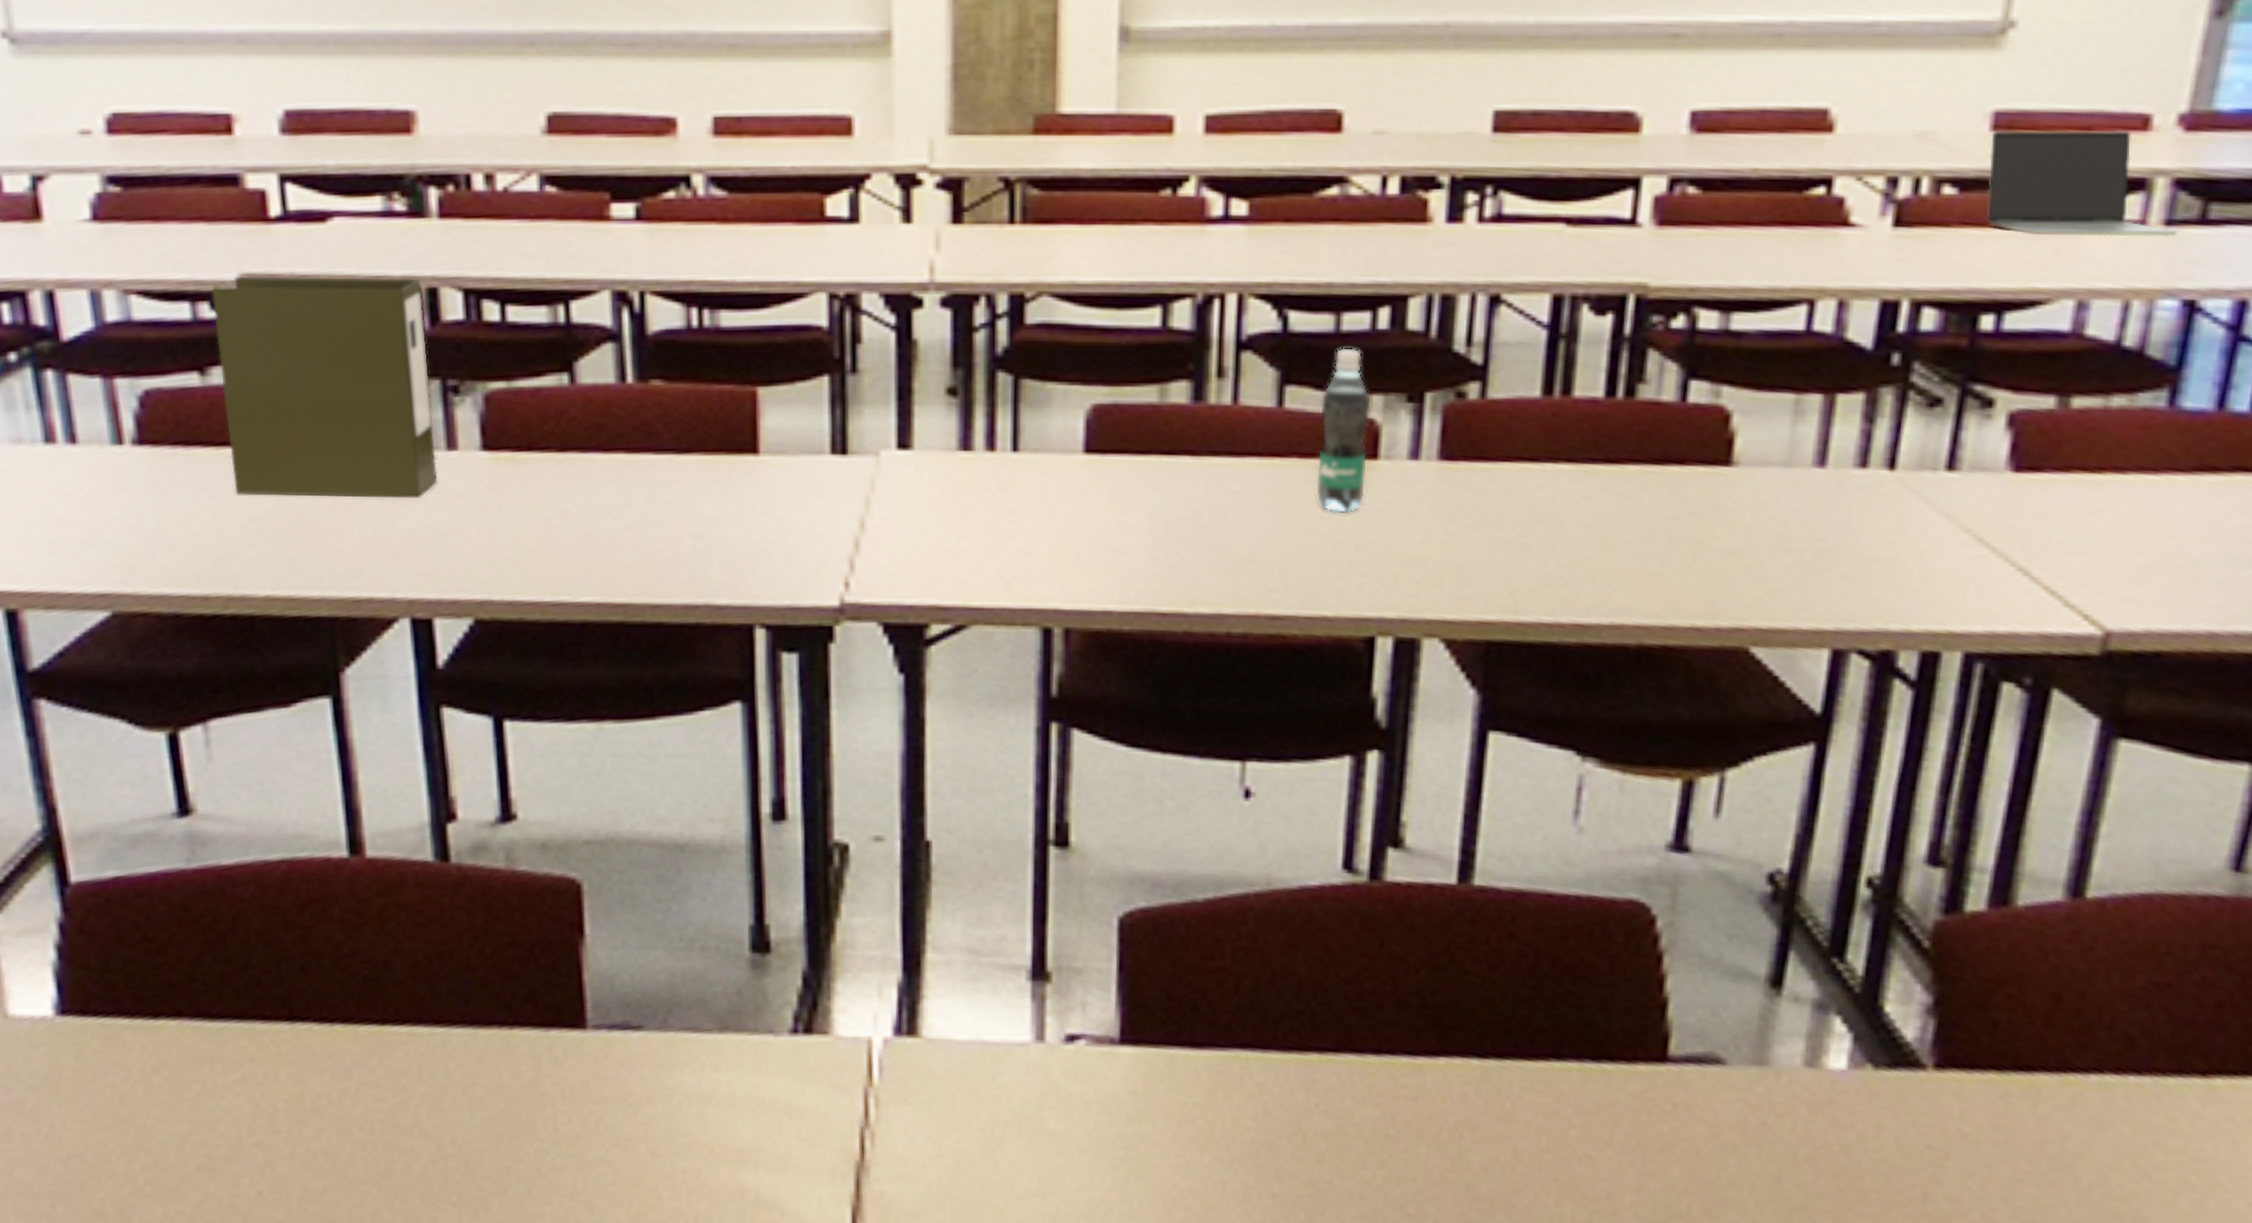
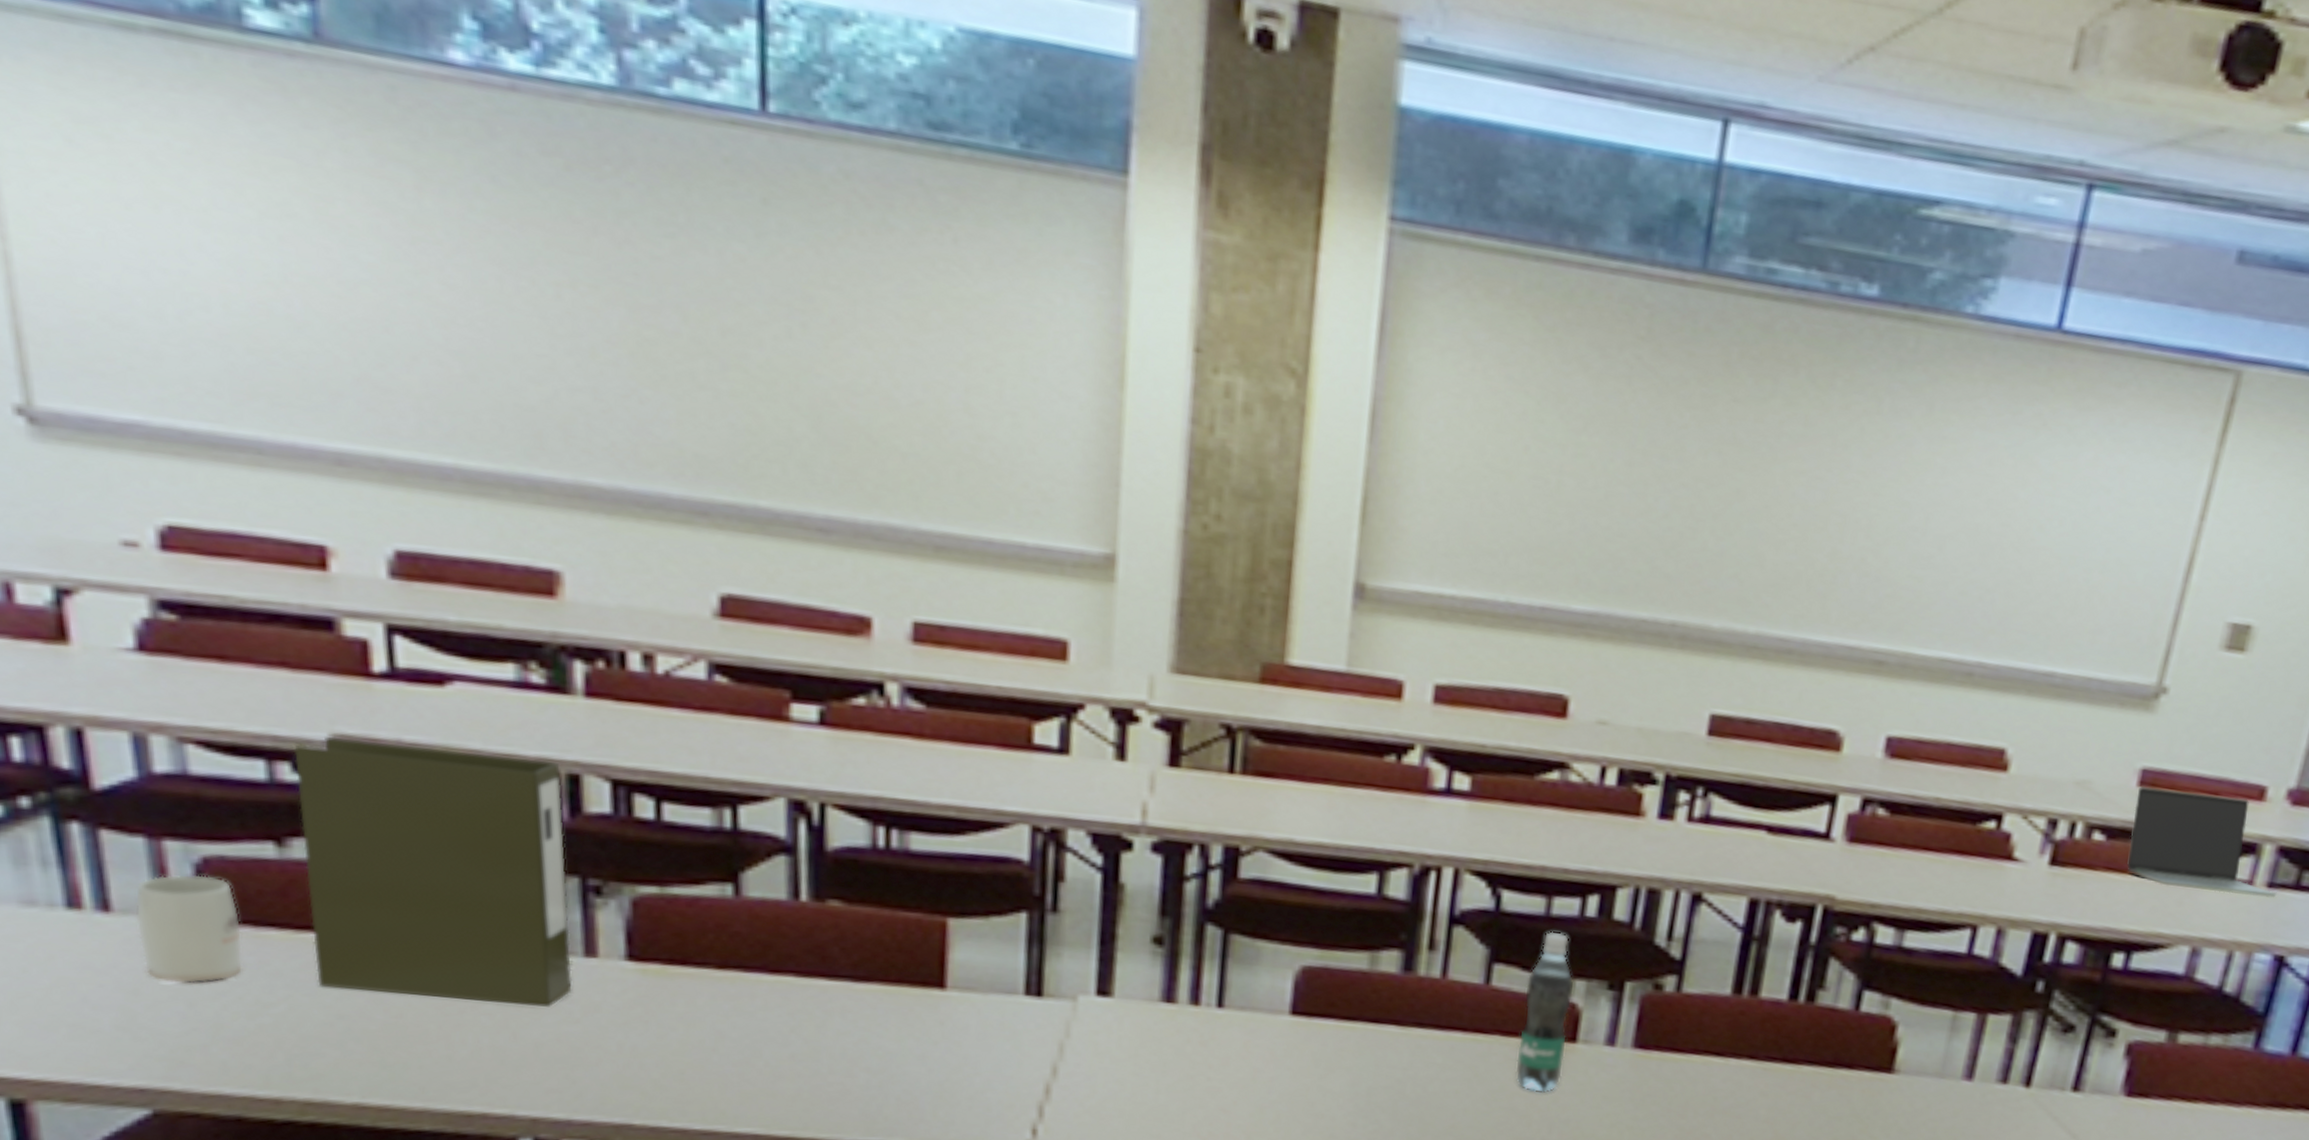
mug: none [95,405,177,500] -> present [135,874,243,984]

